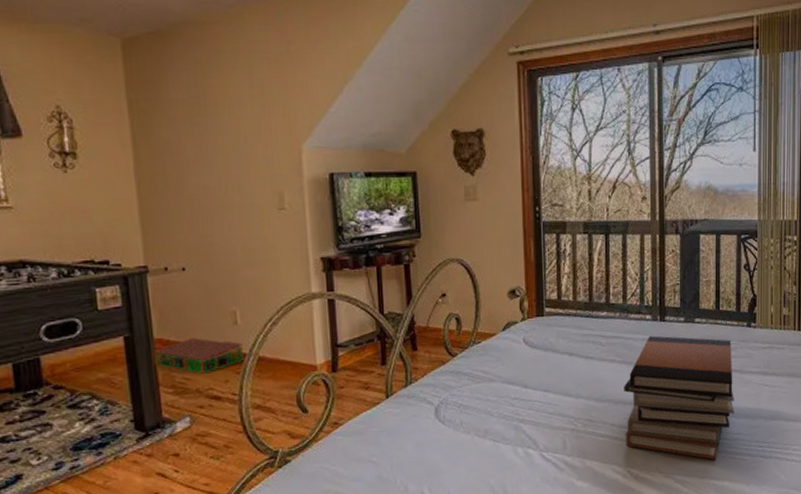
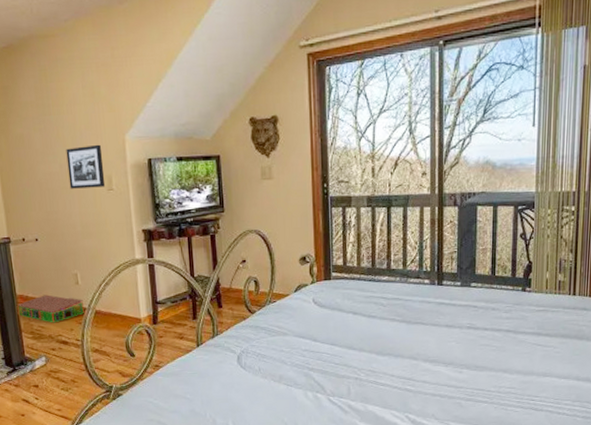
picture frame: none [226,154,276,207] -> present [66,144,106,189]
book stack: present [624,335,734,460] -> none [403,298,508,410]

